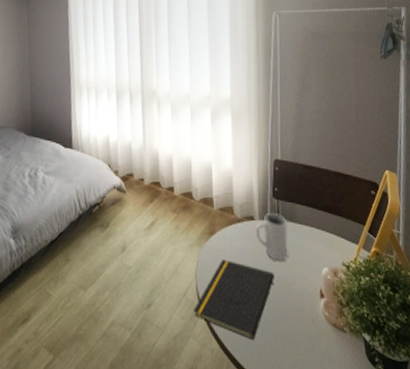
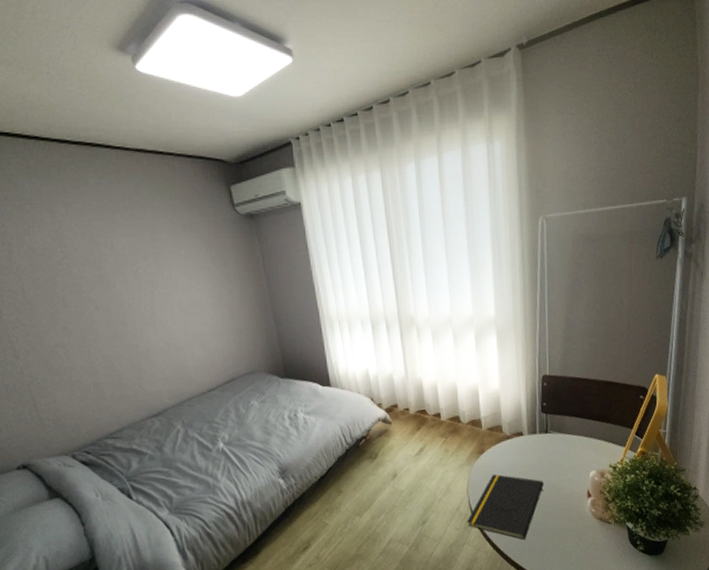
mug: present [255,213,288,261] -> none [524,427,557,470]

